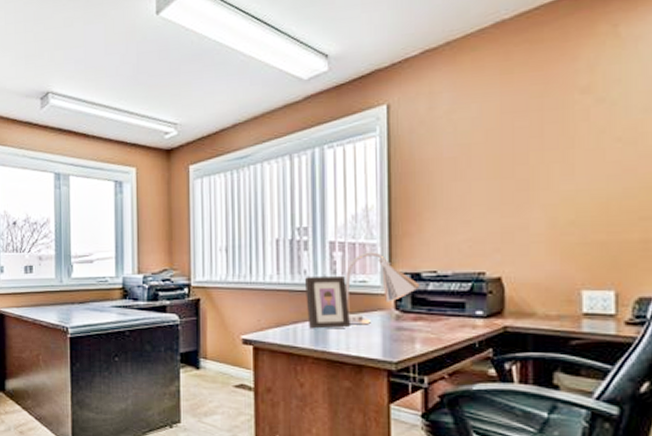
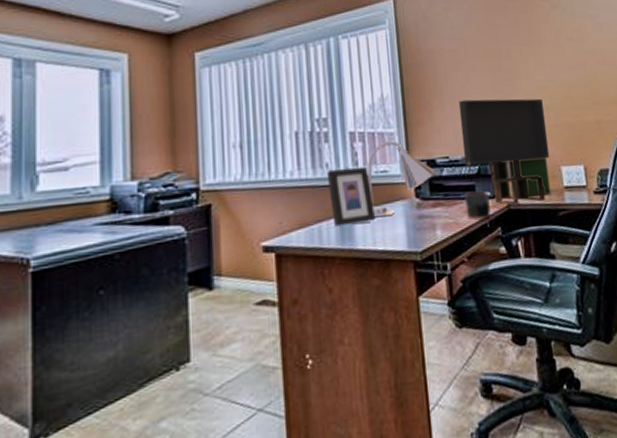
mug: none [451,309,481,339] -> present [464,190,491,220]
monitor: none [454,211,568,327] -> present [458,98,550,205]
binder: none [495,279,564,322] -> present [497,158,552,200]

